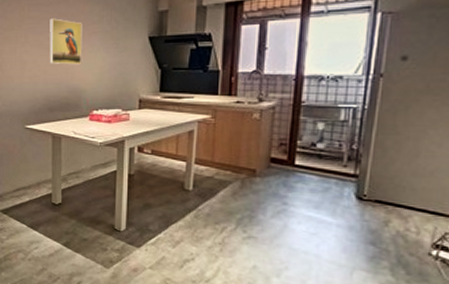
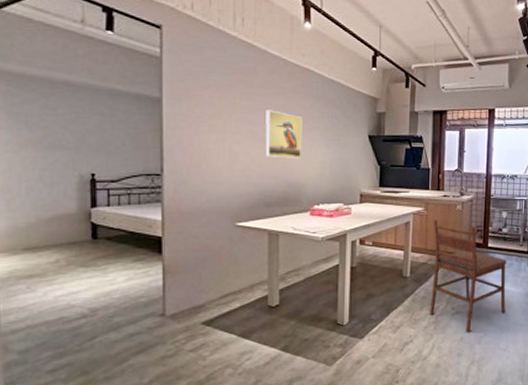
dining chair: none [215,129,321,263] -> present [430,219,506,333]

